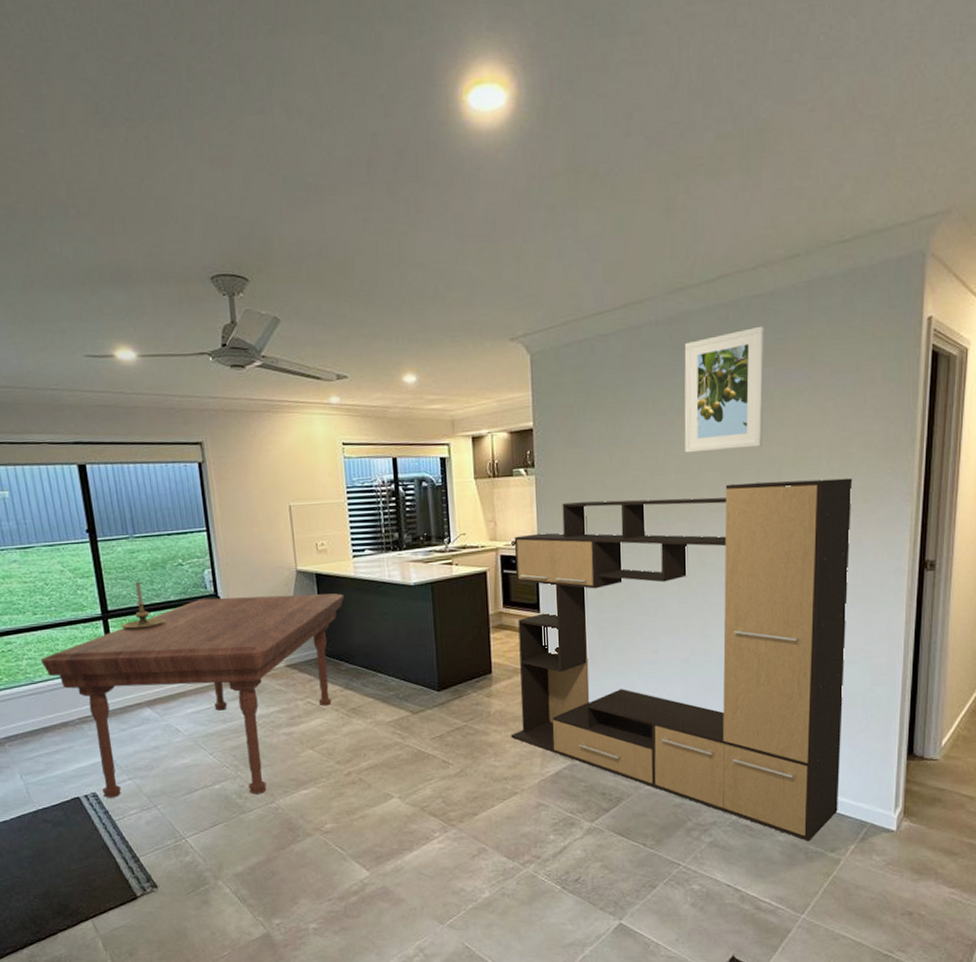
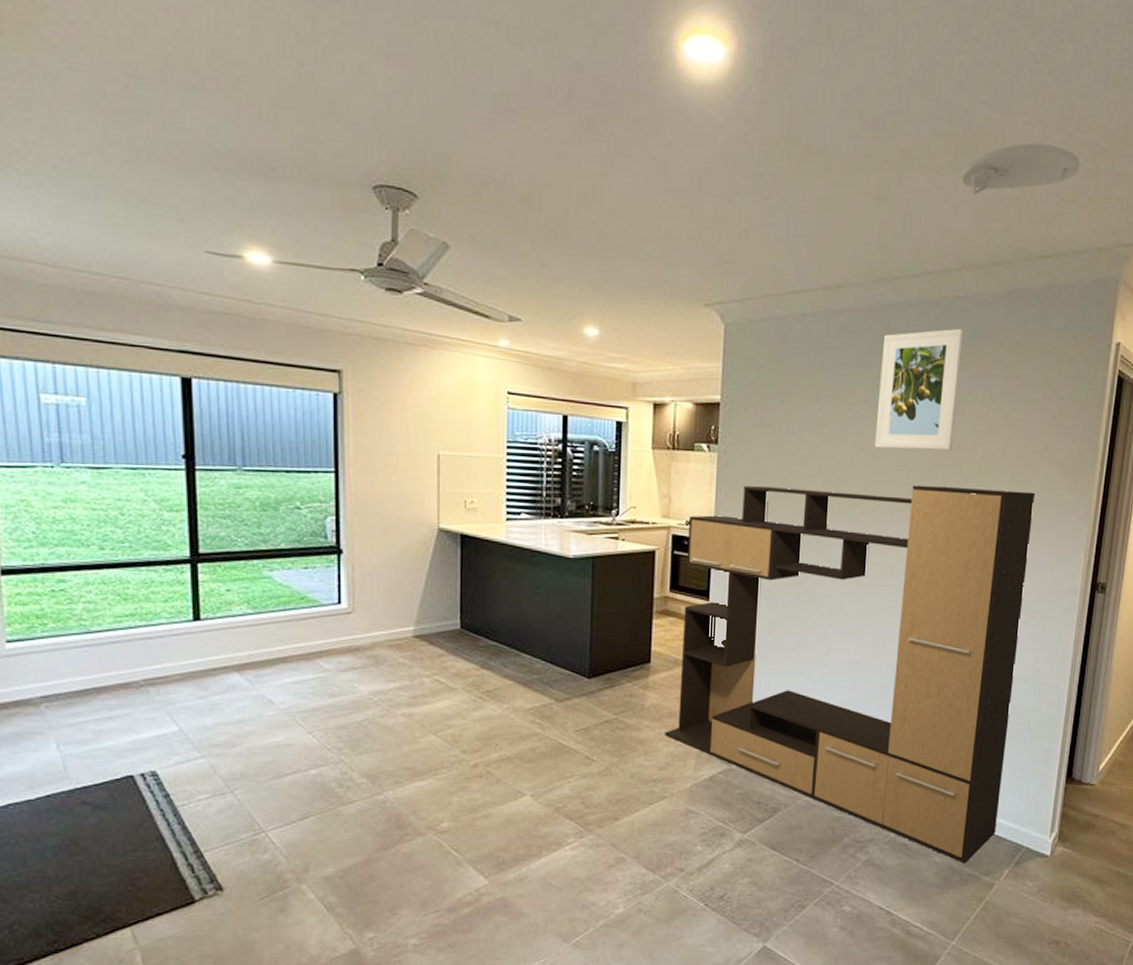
dining table: present [40,593,345,798] -> none [102,550,492,783]
candle holder: present [121,581,166,630] -> none [214,522,272,579]
smoke detector: none [750,126,874,191] -> present [961,143,1080,195]

